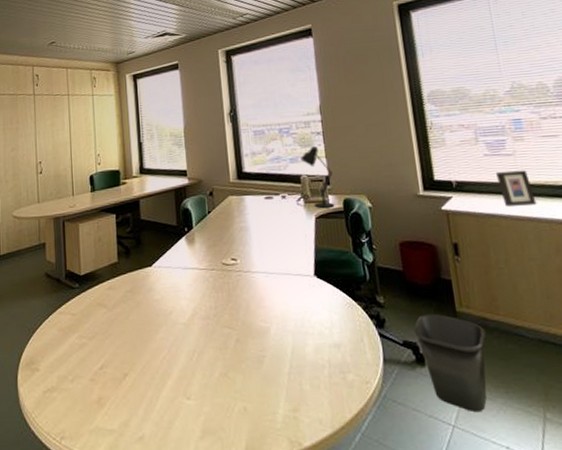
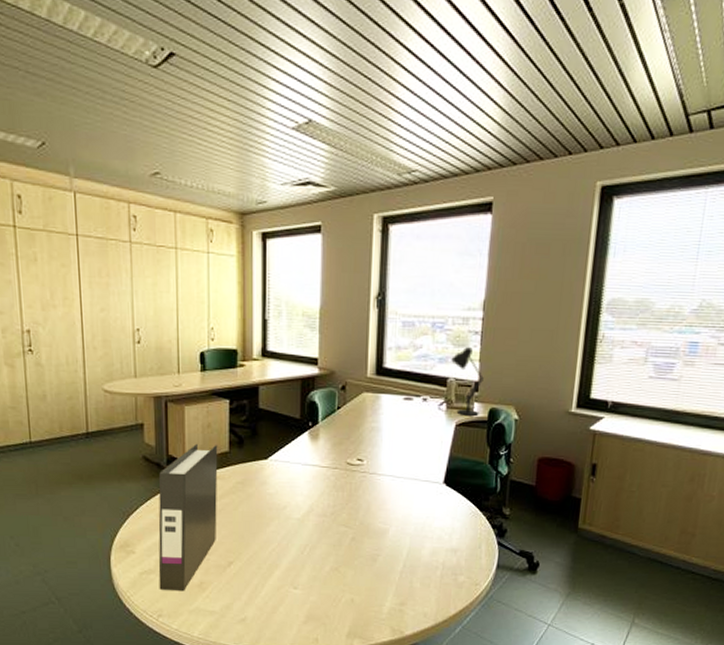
binder: none [58,257,111,409] -> present [158,443,218,590]
waste bin: present [412,313,487,411] -> none [531,527,602,614]
picture frame: present [496,170,537,207] -> none [654,396,687,433]

